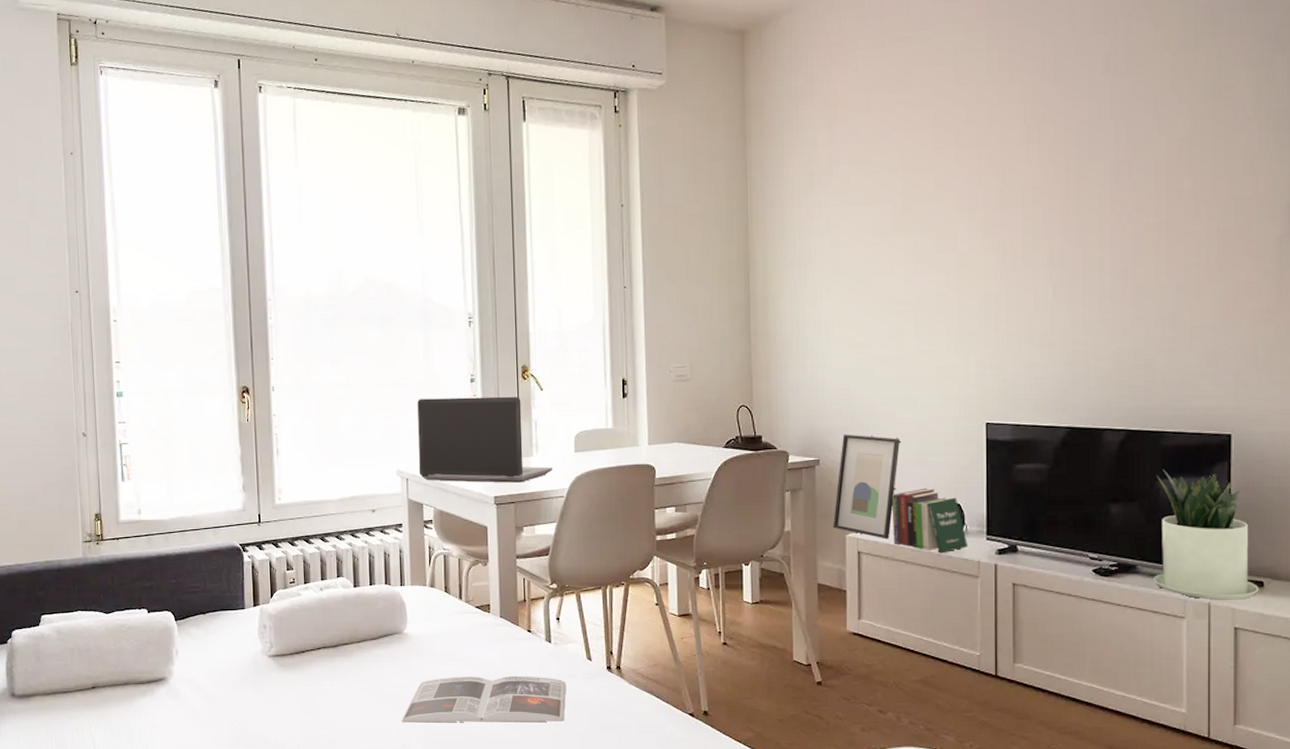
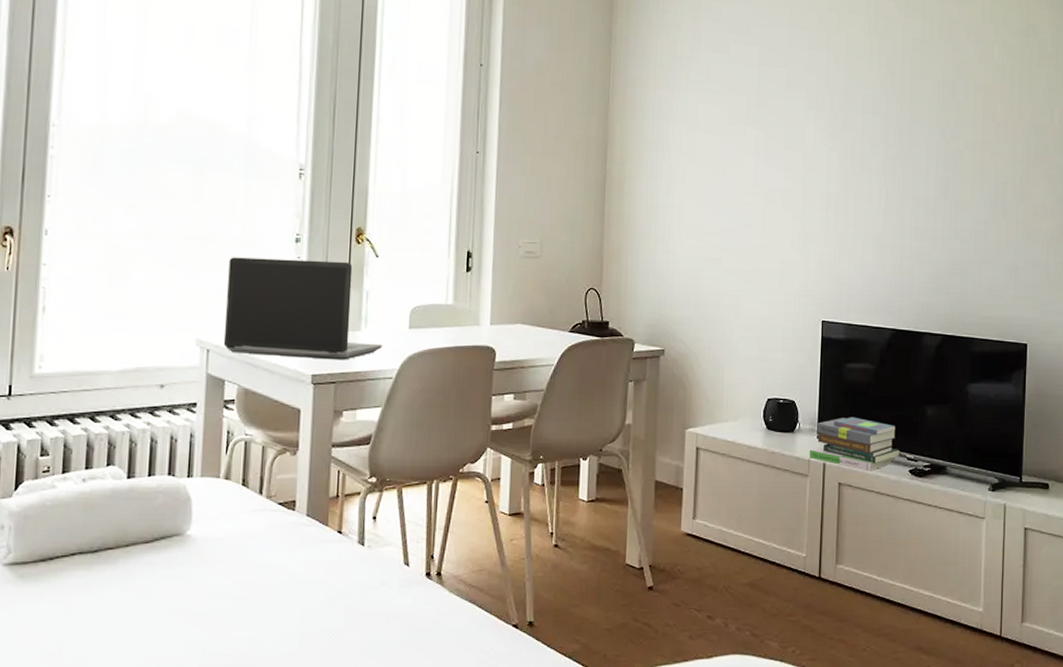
magazine: present [401,675,566,723] -> none [172,584,378,645]
picture frame: present [833,434,902,539] -> none [674,324,745,435]
books: present [891,487,967,554] -> none [731,383,800,451]
books: none [978,517,1081,572] -> present [809,417,900,472]
planter: present [1154,469,1259,600] -> none [960,374,1045,501]

